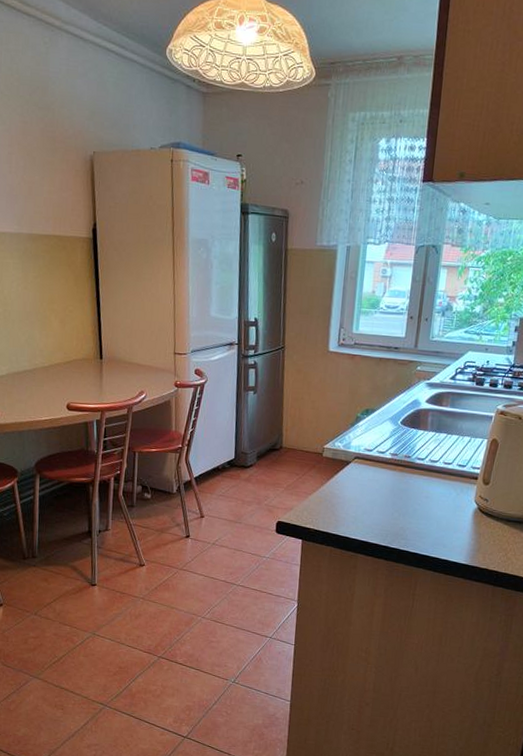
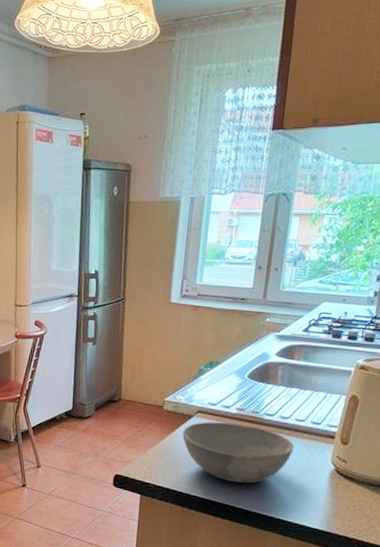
bowl: none [341,467,443,525] -> present [182,421,295,484]

